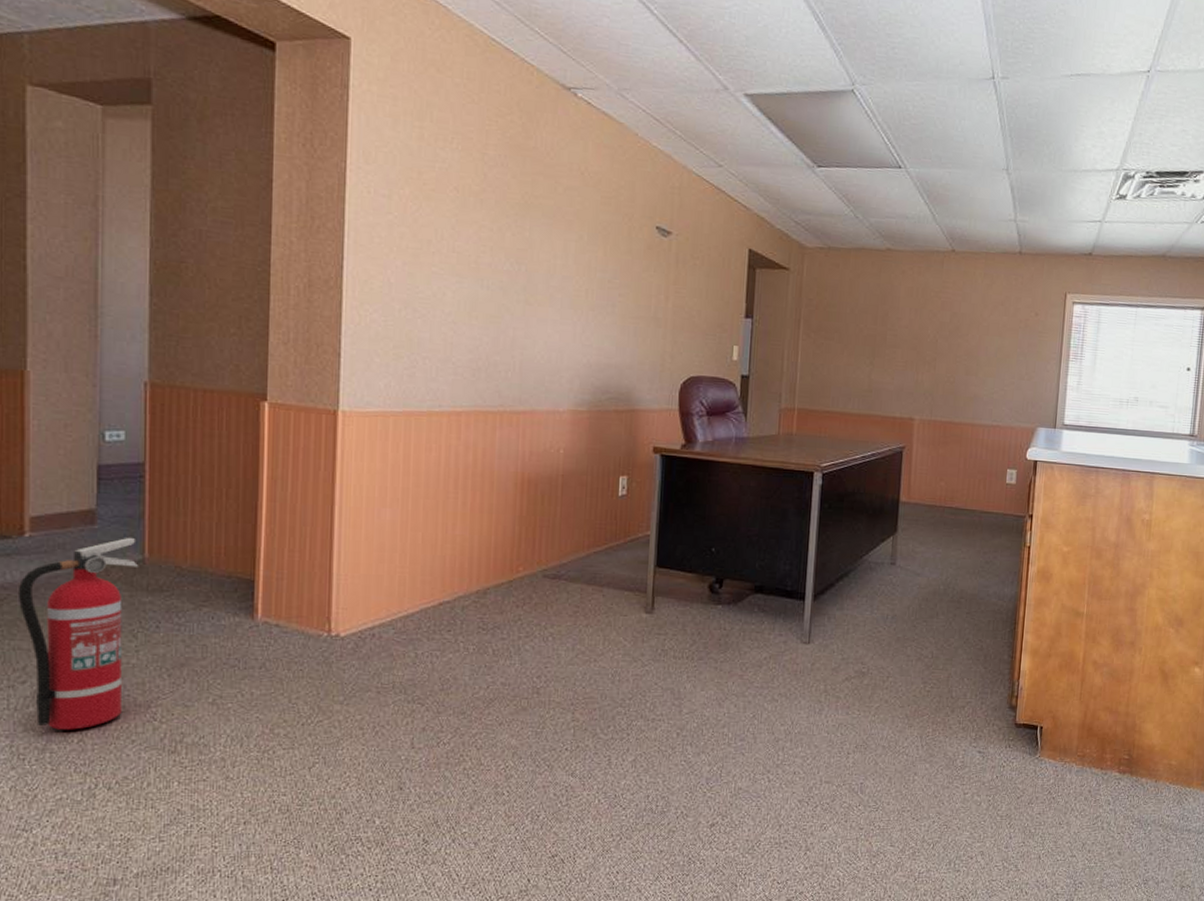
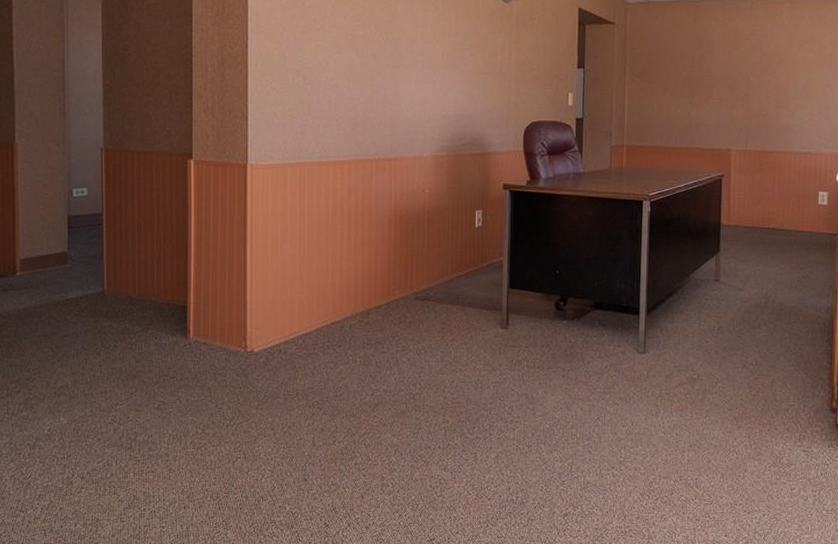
fire extinguisher: present [17,537,138,730] -> none [12,273,99,430]

